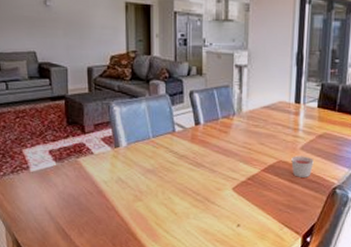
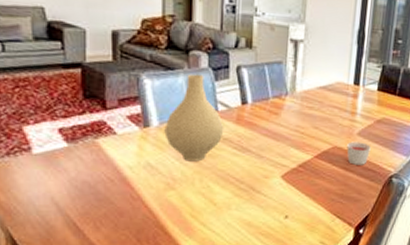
vase: none [131,100,181,176] -> present [164,74,224,162]

